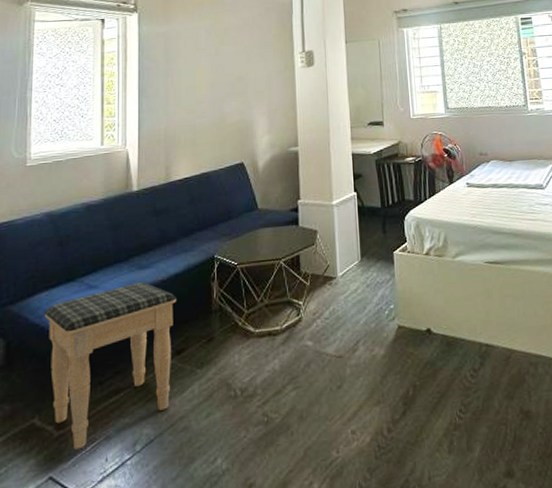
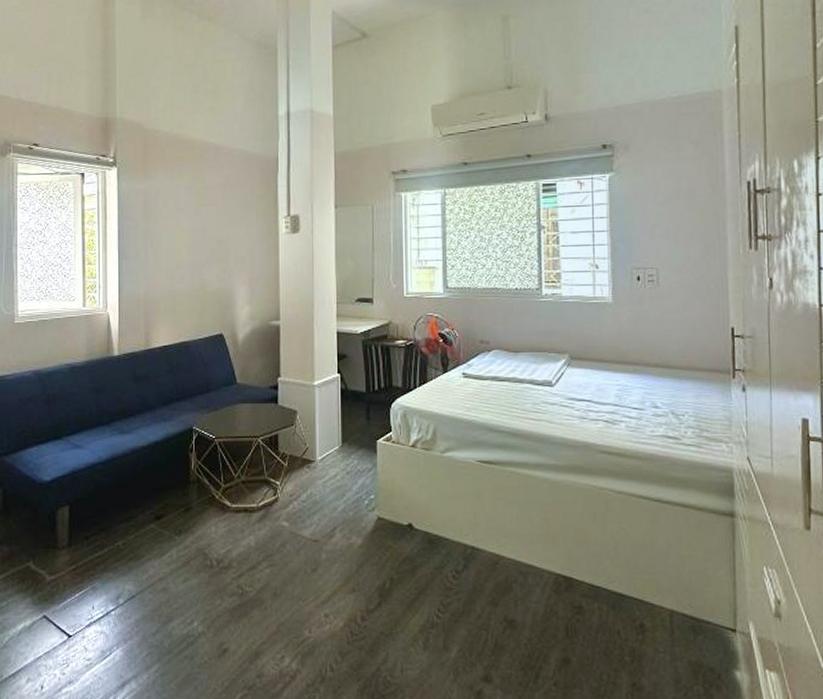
footstool: present [44,281,177,450] -> none [35,446,157,595]

